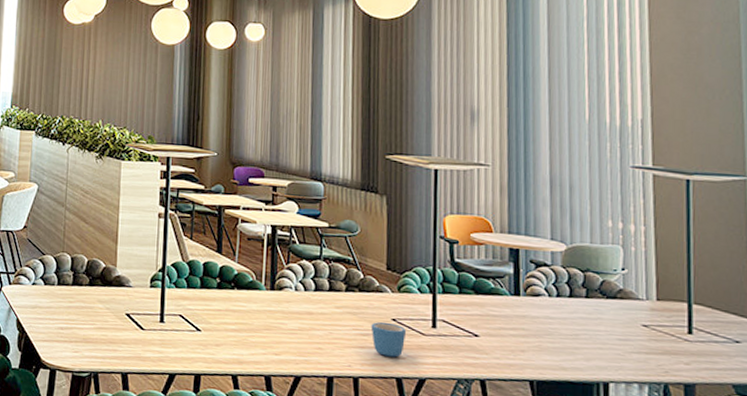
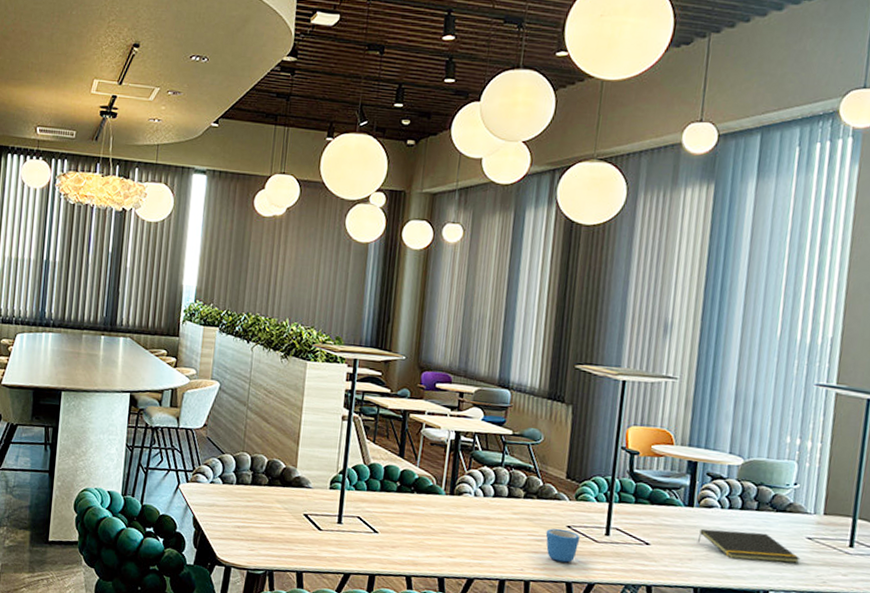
notepad: none [527,318,638,353] -> present [697,528,801,563]

